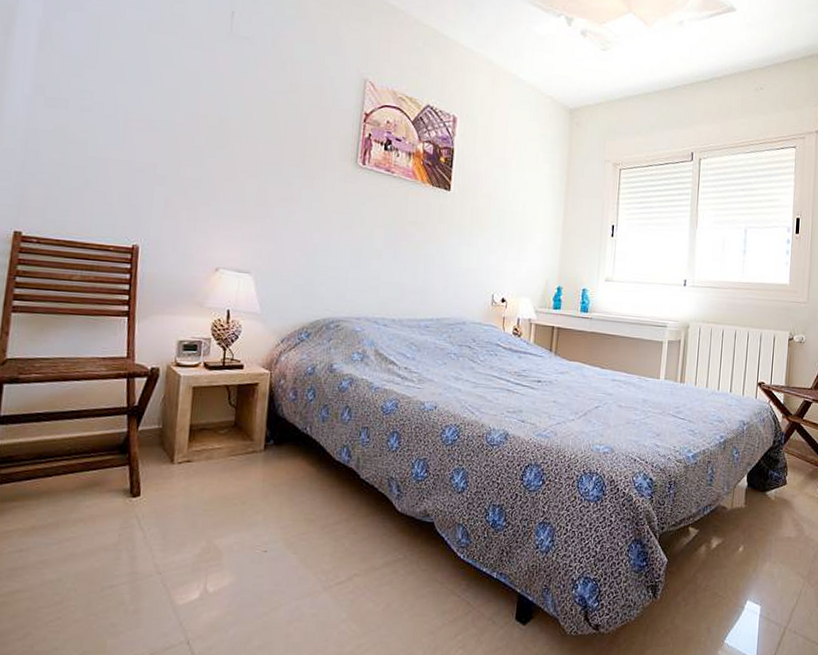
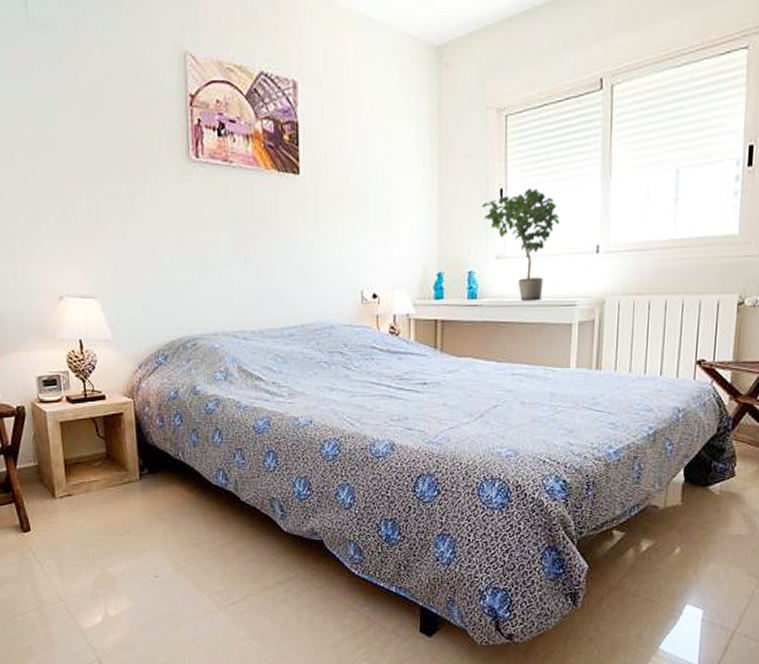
potted plant: none [597,228,657,320] -> present [482,188,560,302]

